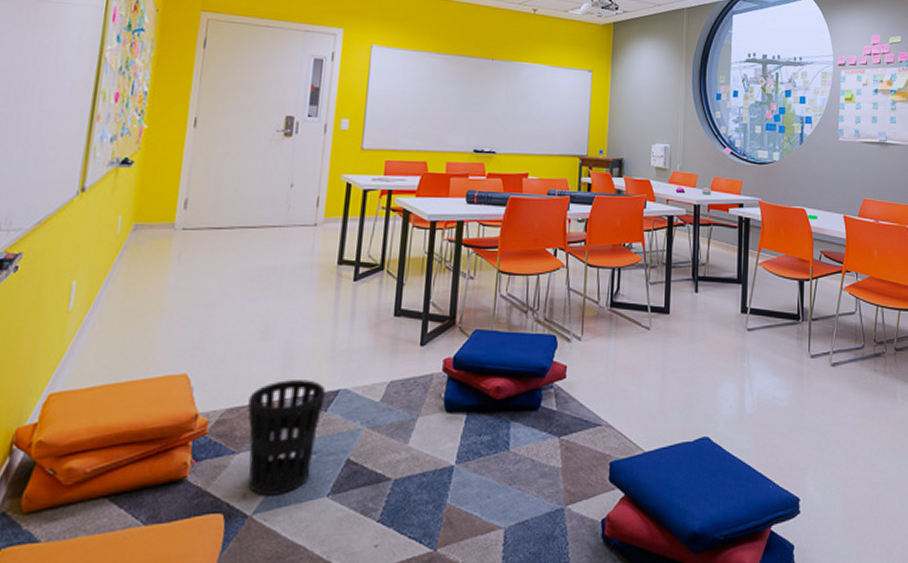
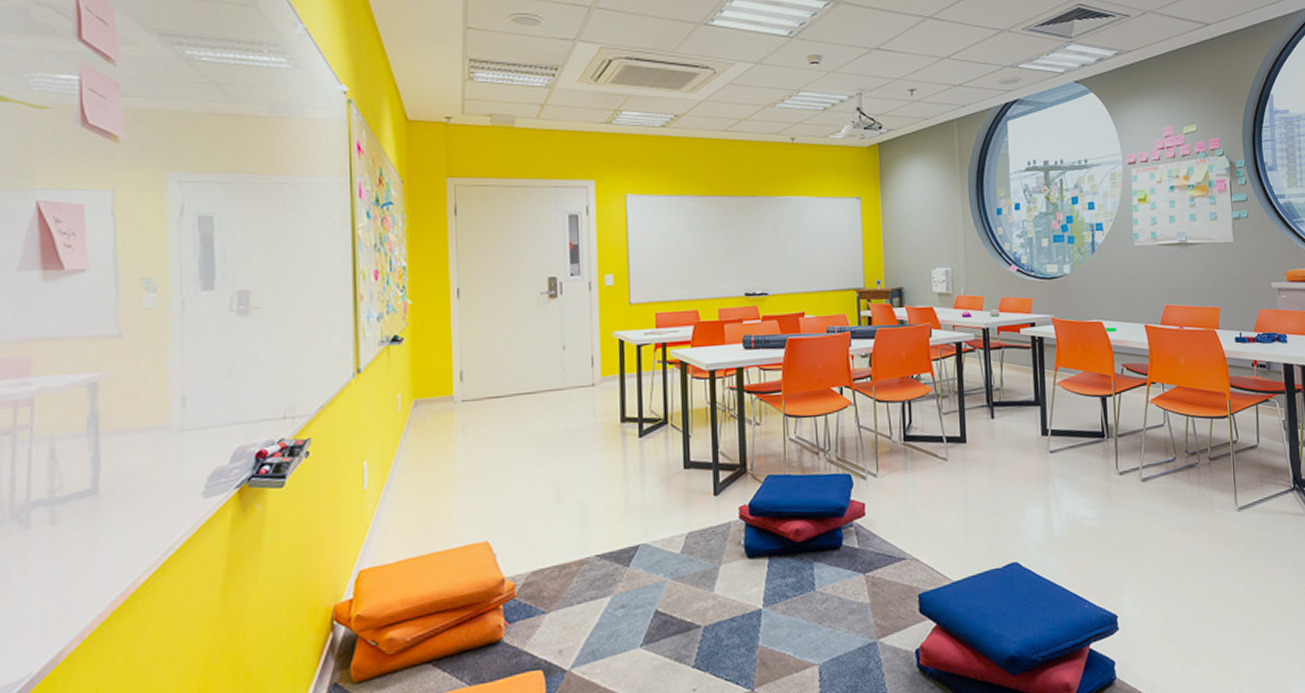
wastebasket: present [247,380,325,496] -> none [551,537,625,651]

